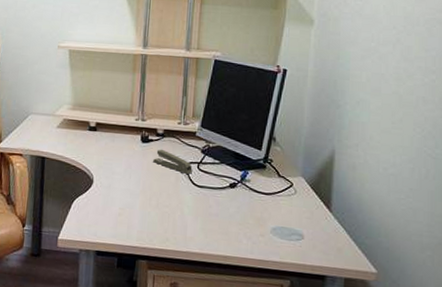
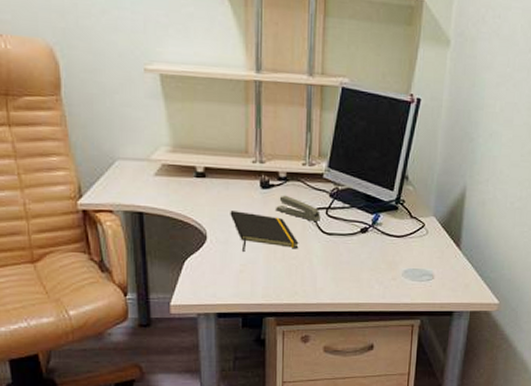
notepad: none [114,160,172,197] -> present [230,211,299,252]

